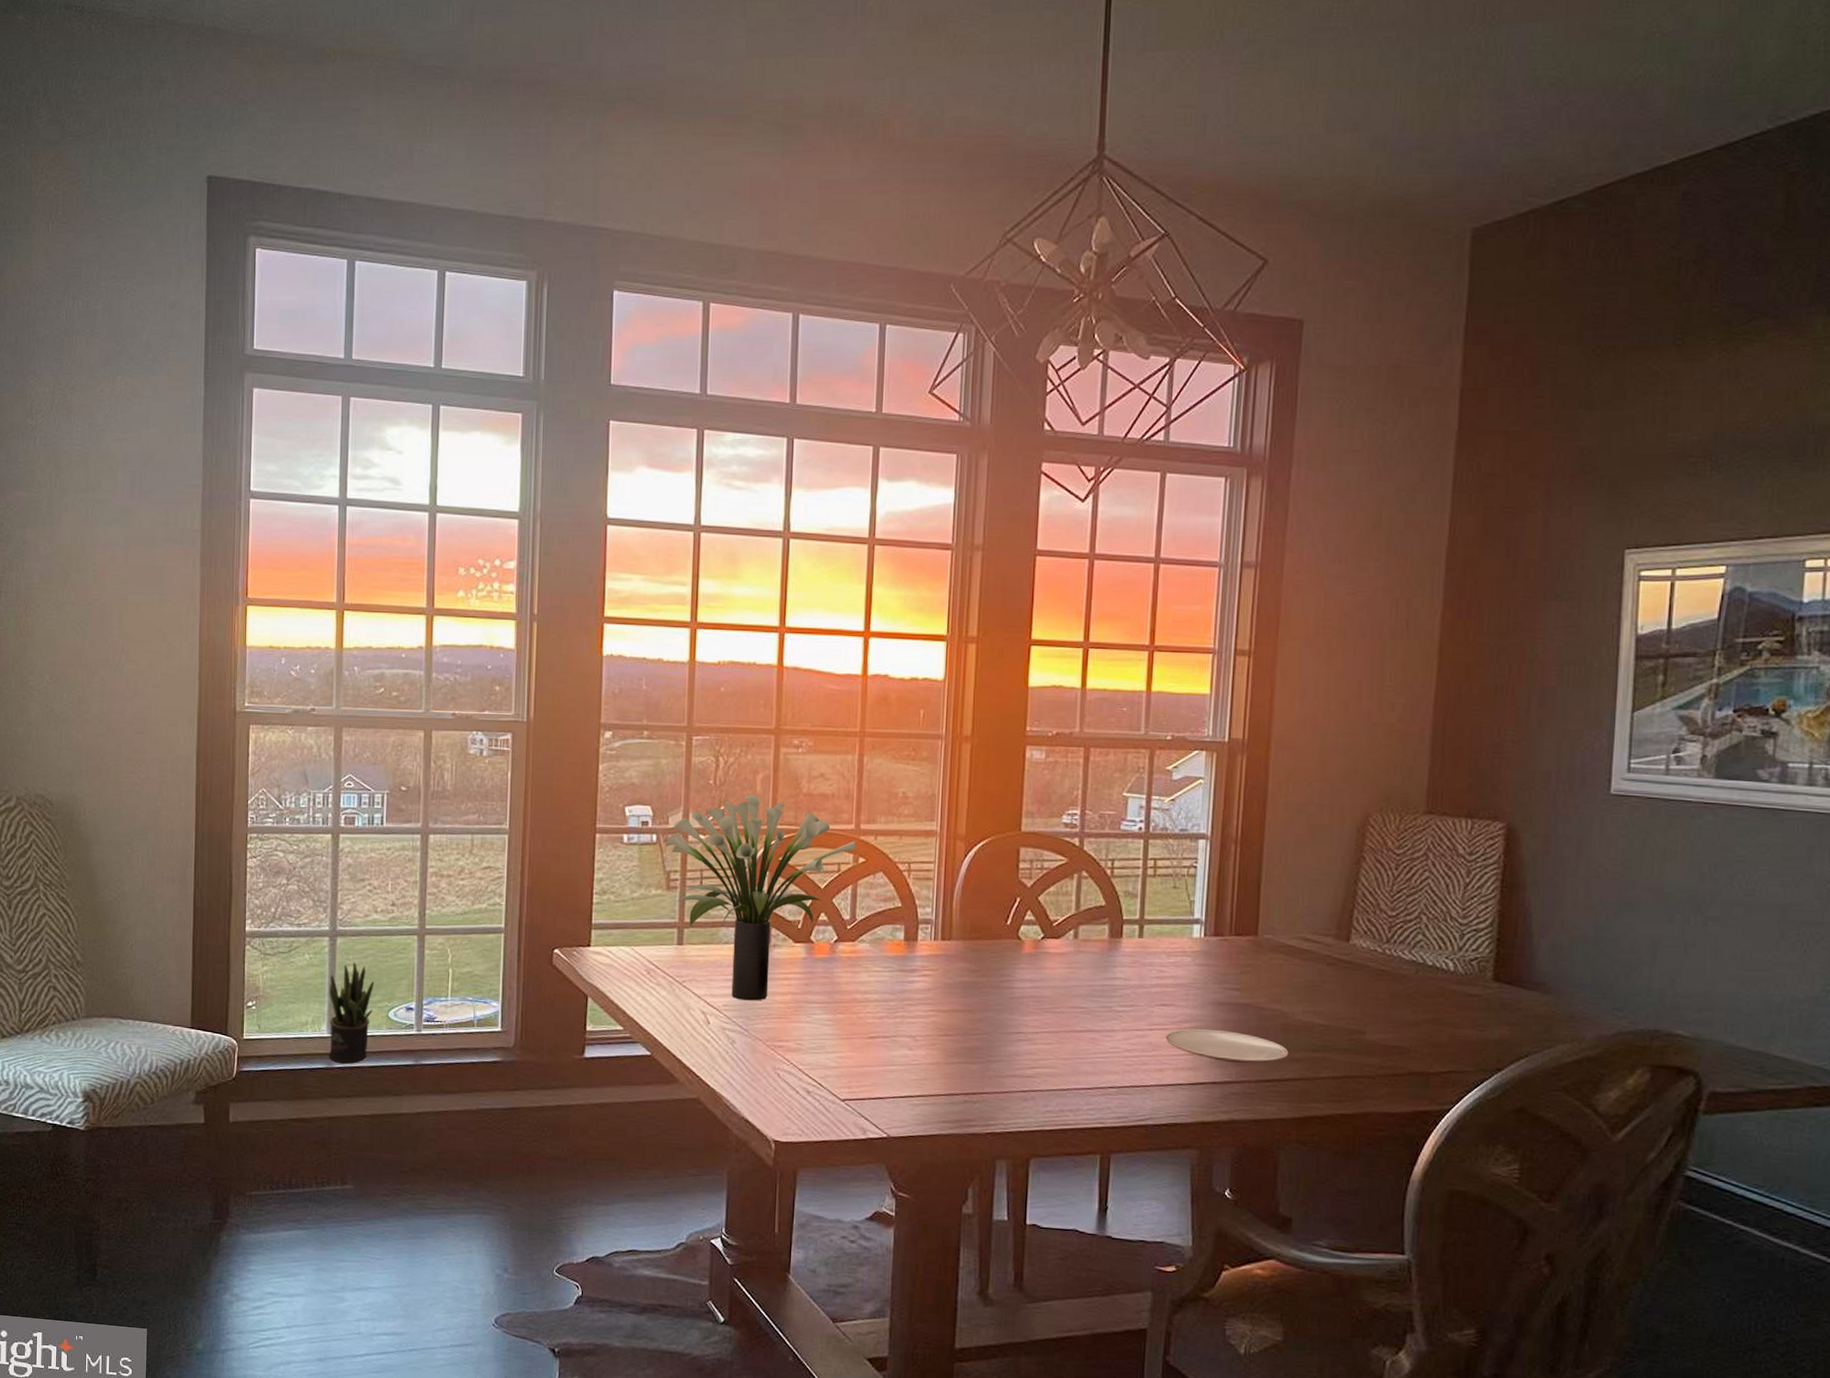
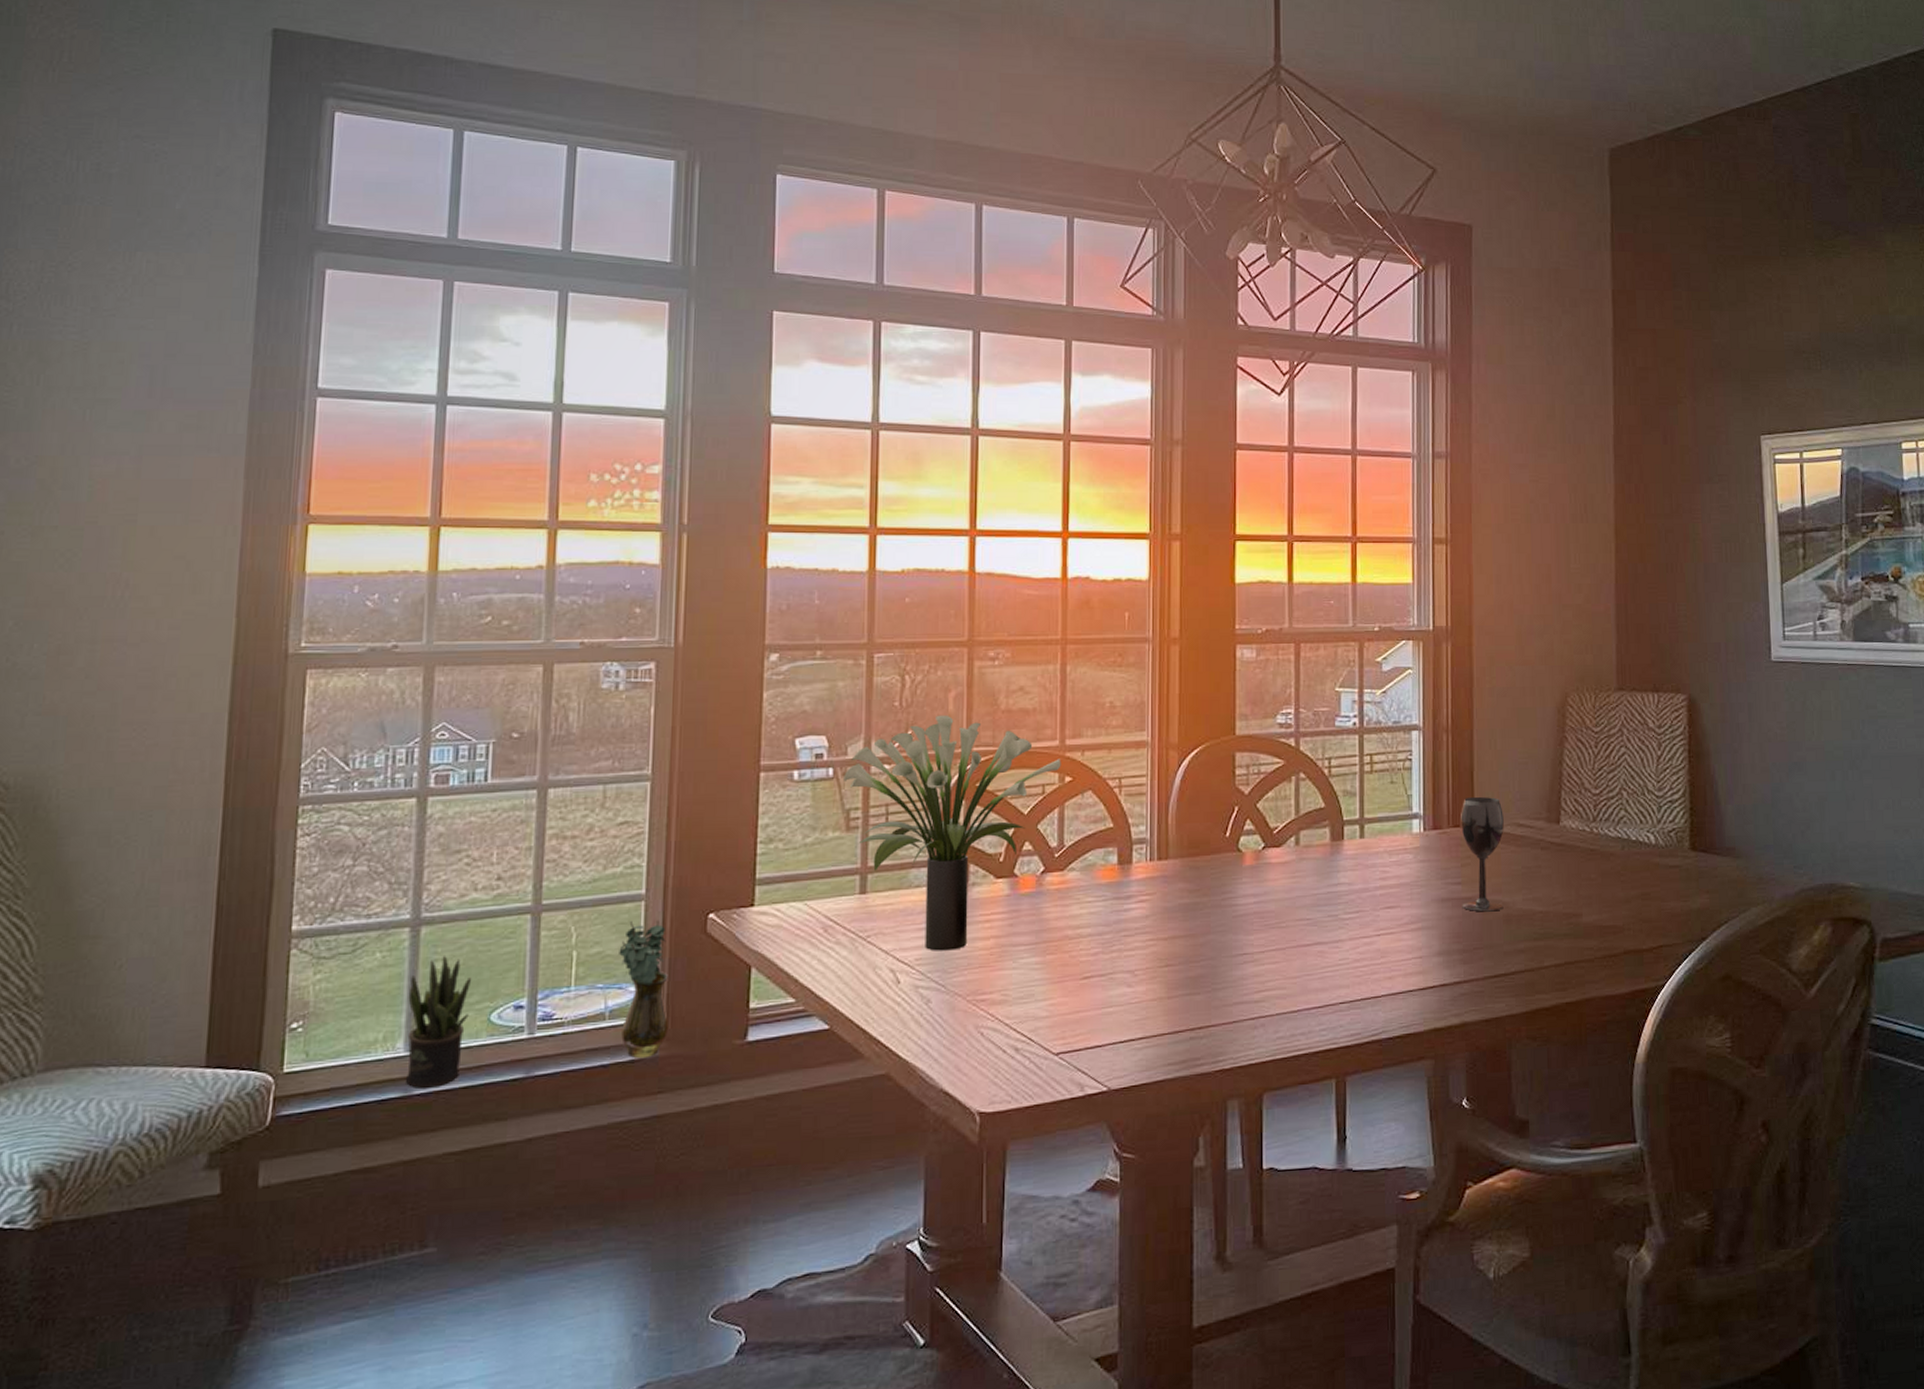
vase: none [484,949,522,1061] -> present [619,920,668,1059]
plate: present [1164,1029,1289,1064] -> none [1392,928,1512,961]
wine glass: none [1238,907,1290,1020] -> present [1460,796,1504,912]

